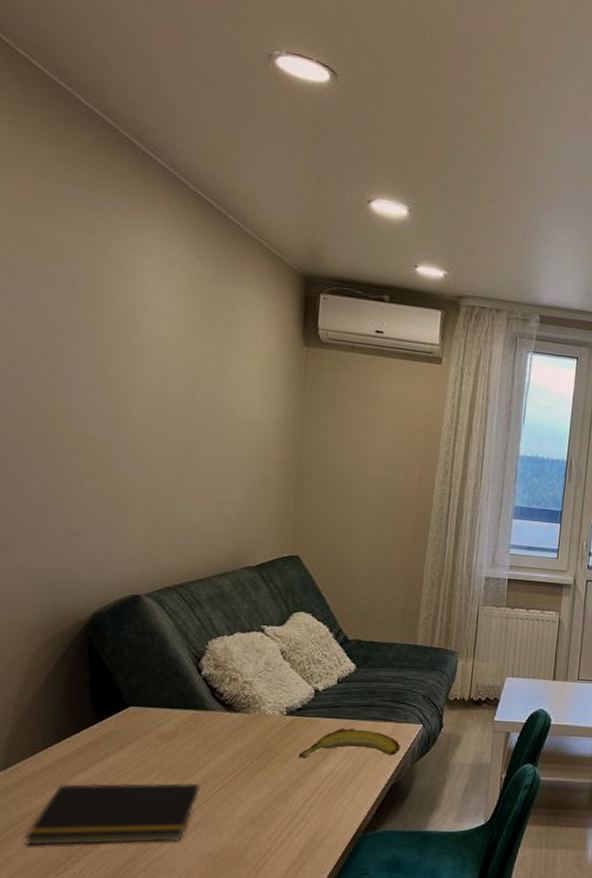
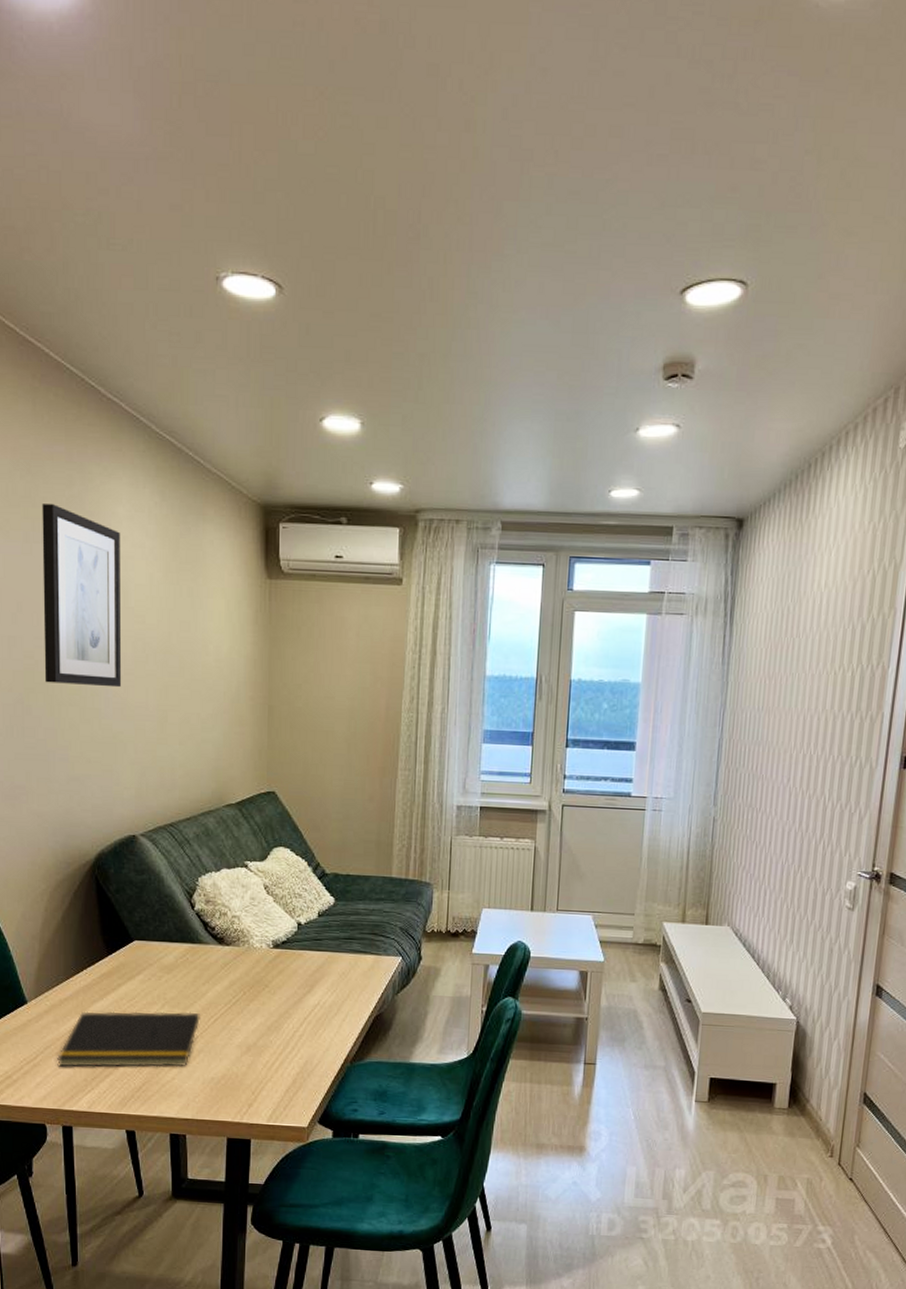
wall art: none [45,247,146,442] -> present [42,503,122,688]
banana: present [299,728,401,758] -> none [287,961,382,989]

